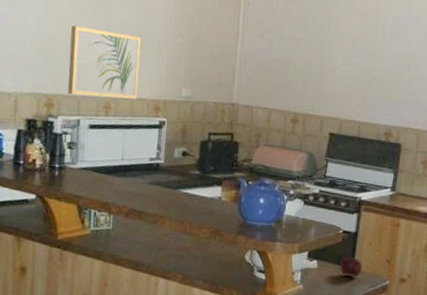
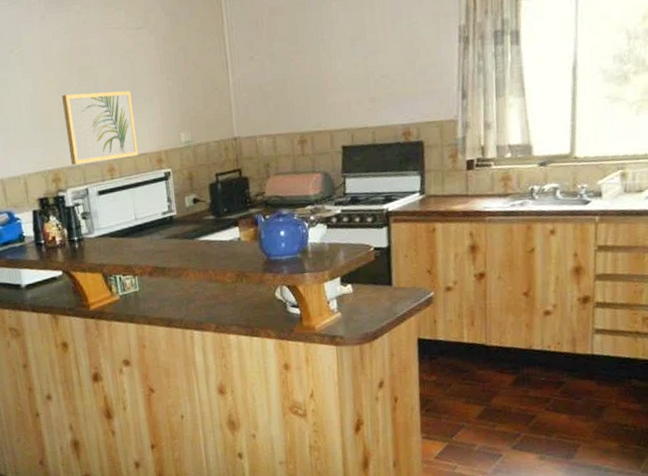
apple: present [339,255,363,277] -> none [375,272,402,295]

